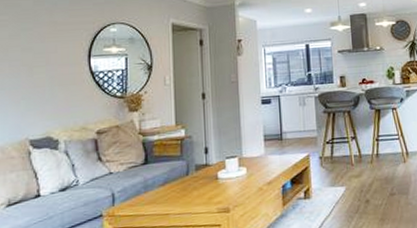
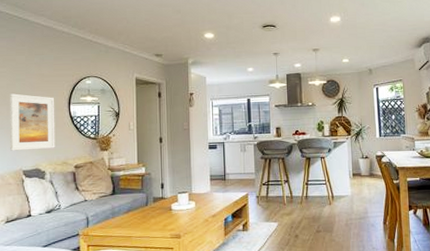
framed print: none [12,46,72,117] -> present [9,93,55,151]

